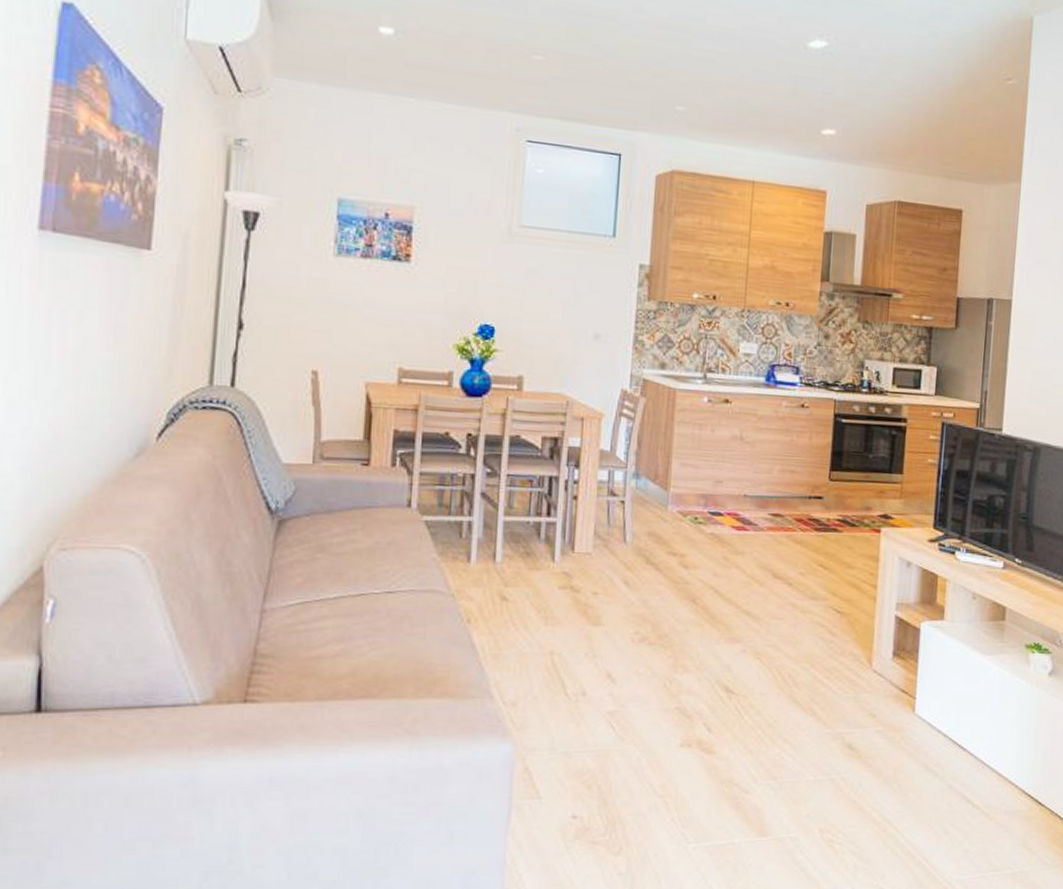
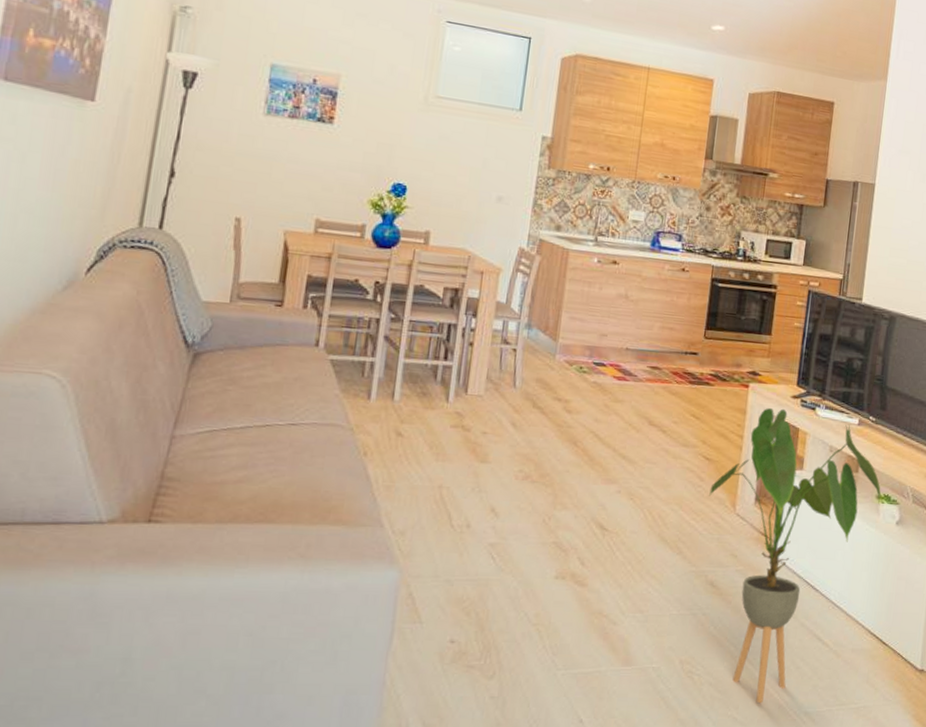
house plant: none [842,553,1031,872] -> present [709,407,881,704]

